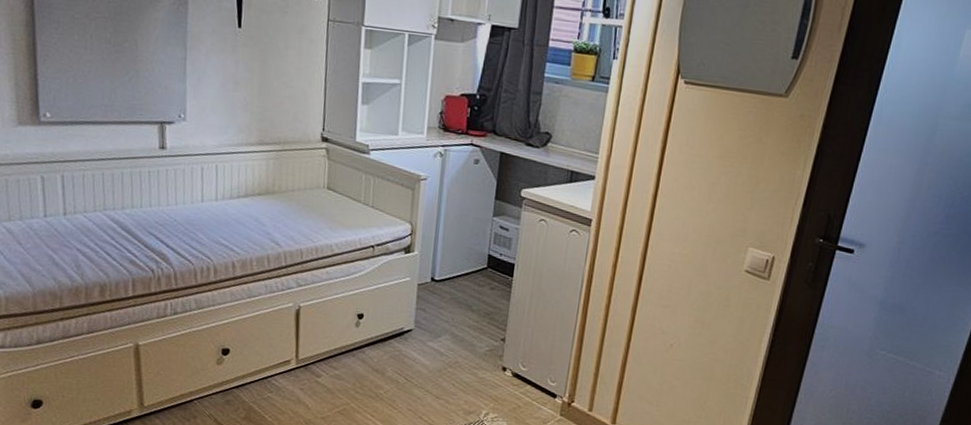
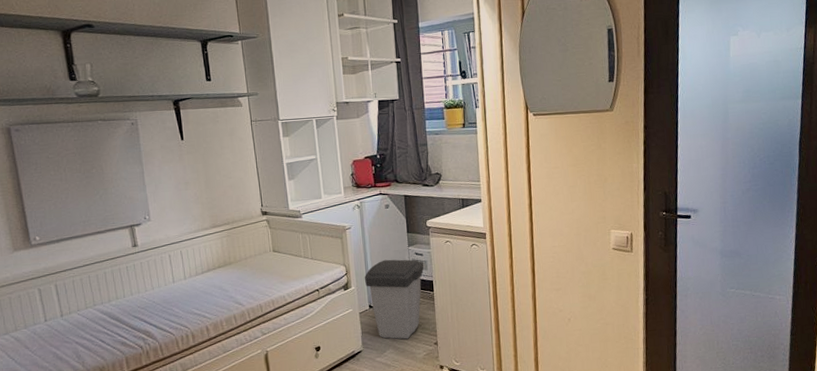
trash can: none [431,226,508,328] -> present [364,259,424,340]

